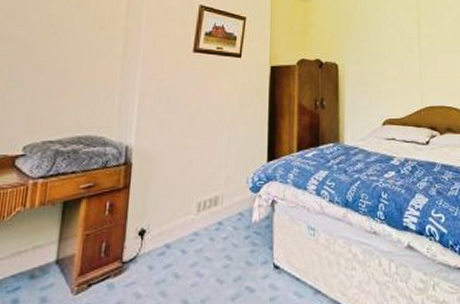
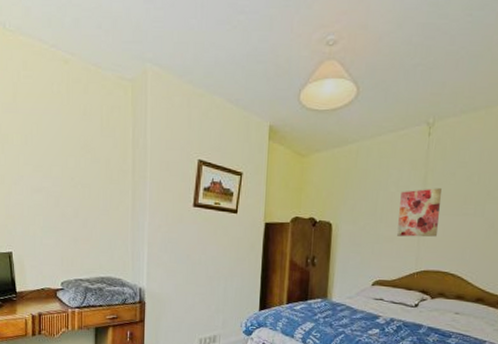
wall art: none [399,29,436,74] -> present [397,188,441,237]

